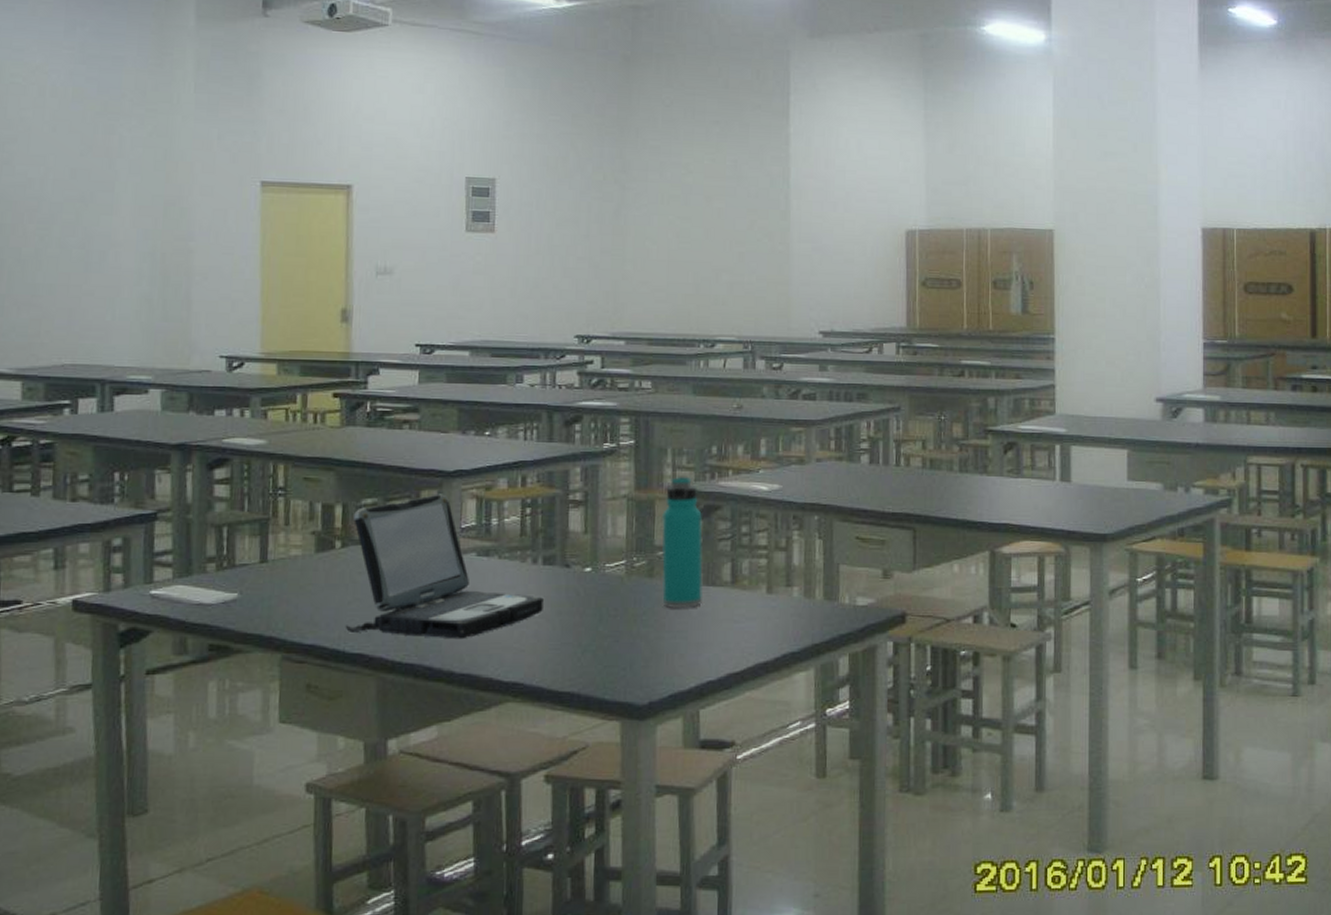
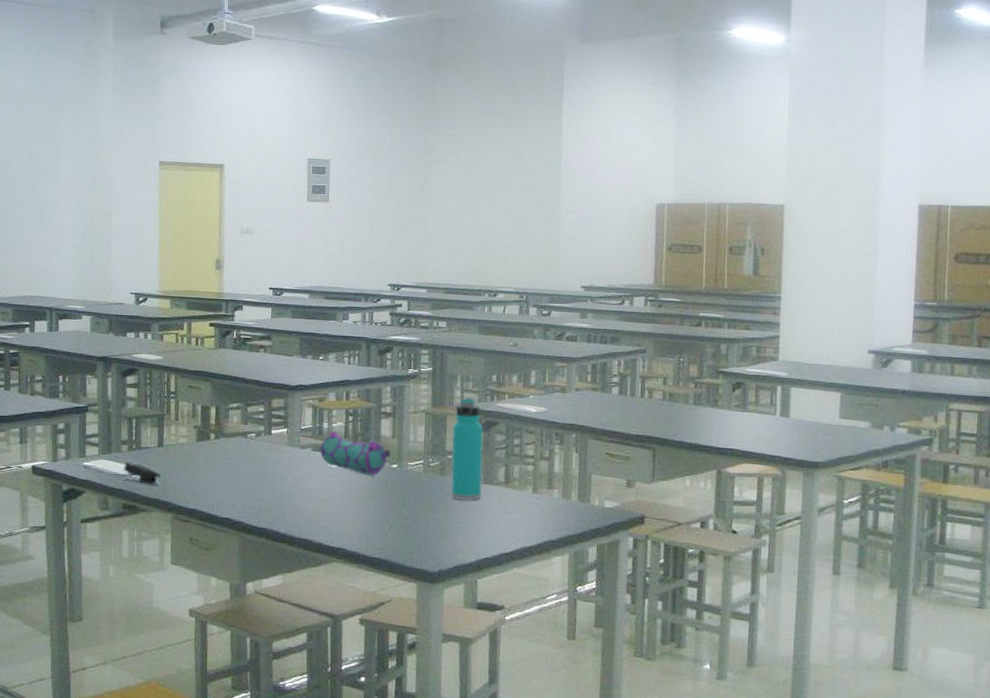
stapler: none [209,583,264,616] -> present [123,460,161,485]
laptop: present [345,494,544,640] -> none [217,402,361,513]
pencil case: none [488,529,583,584] -> present [320,431,391,476]

